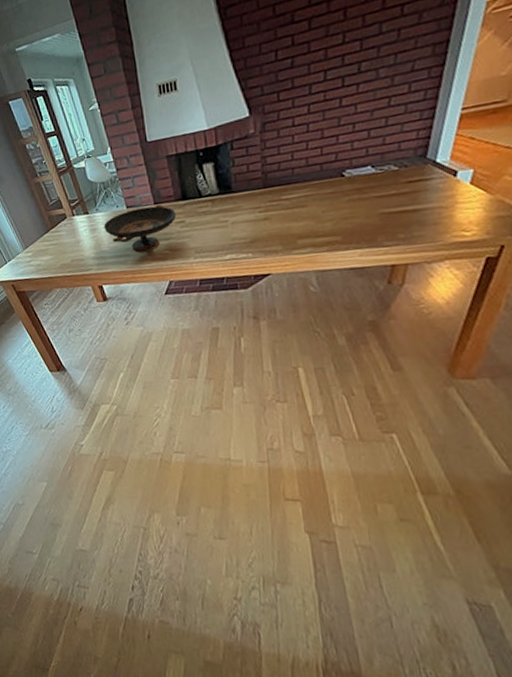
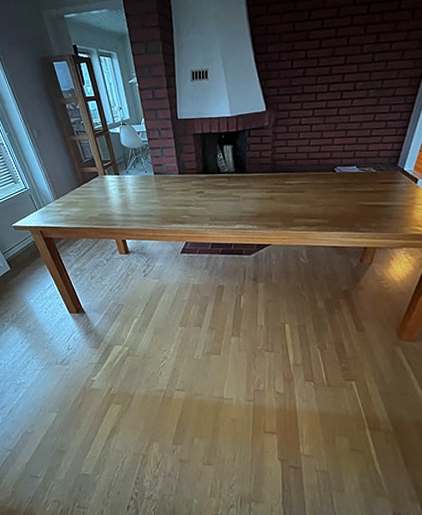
decorative bowl: present [104,204,177,250] -> none [132,174,197,212]

